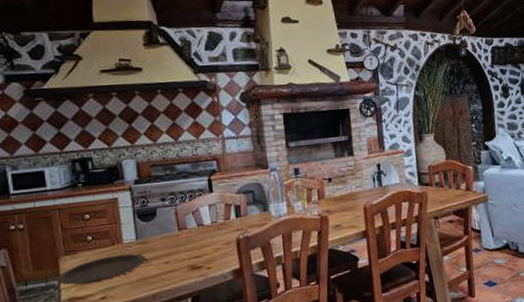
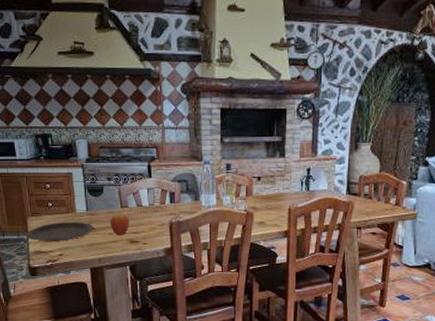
fruit: none [166,237,189,263] -> present [110,214,129,235]

